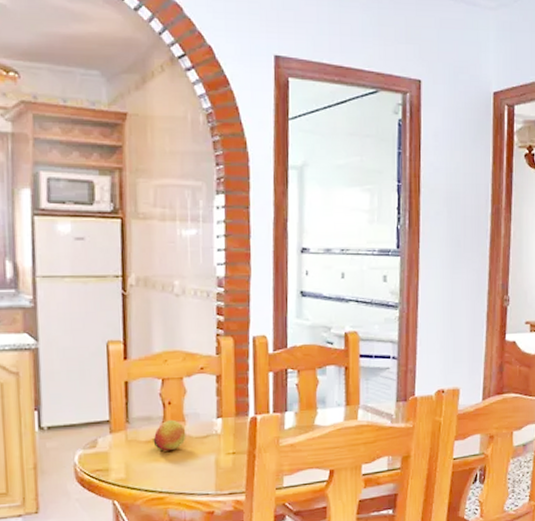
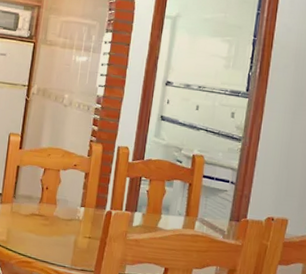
fruit: present [153,419,186,450] -> none [30,201,56,226]

